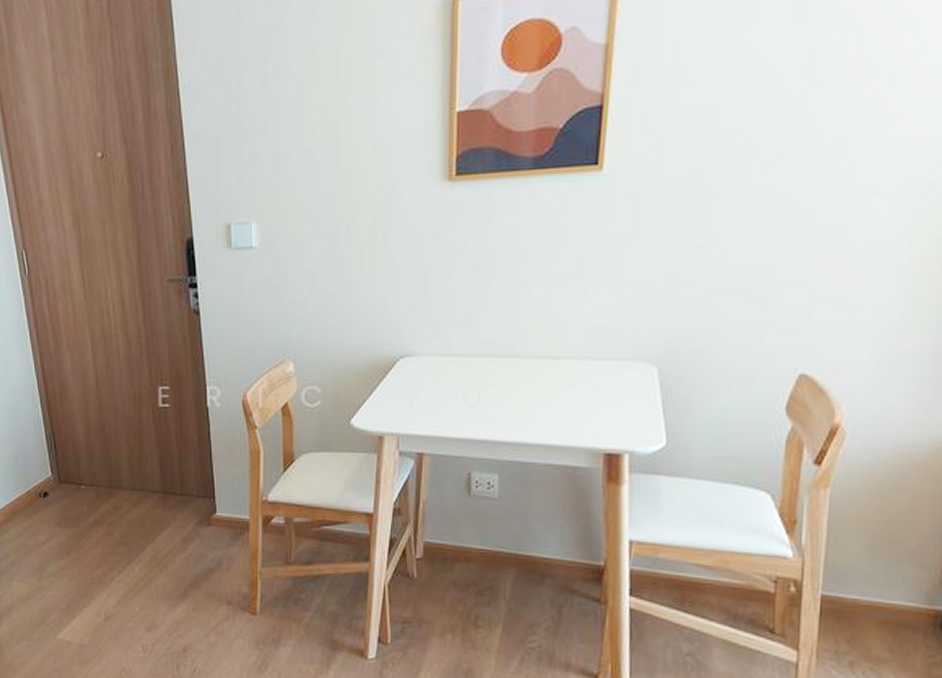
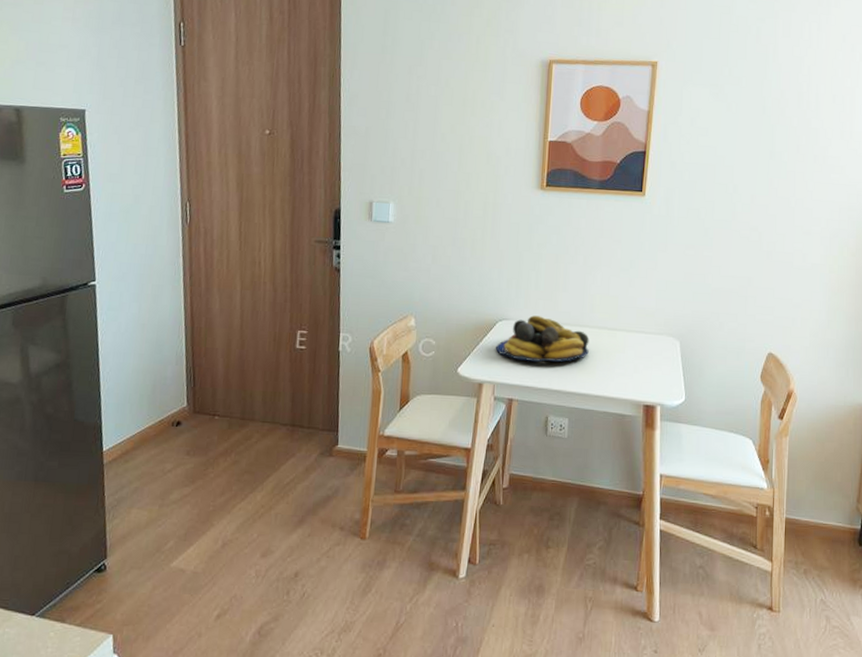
fruit bowl: none [397,348,525,407] -> present [495,315,590,363]

